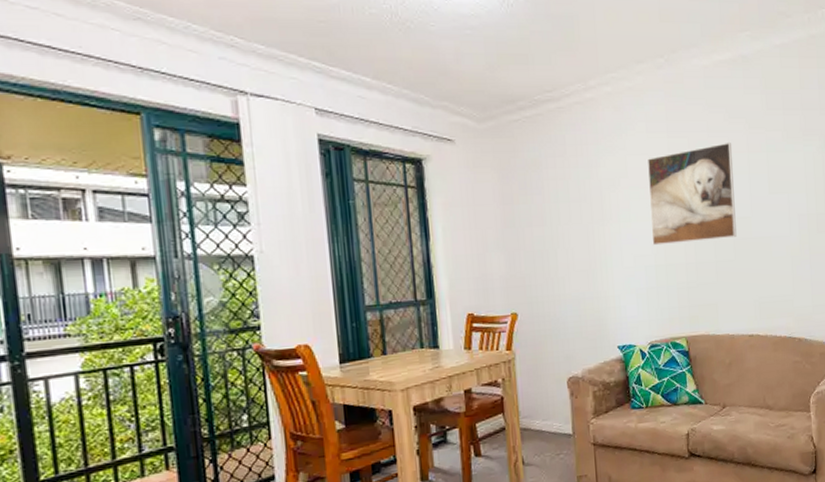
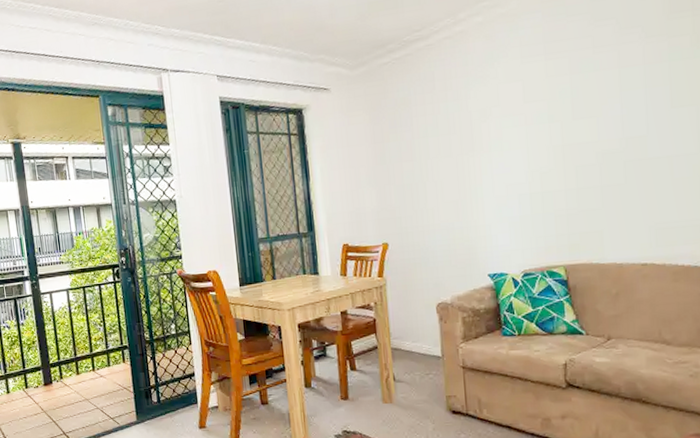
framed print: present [647,141,737,246] -> none [521,55,628,173]

